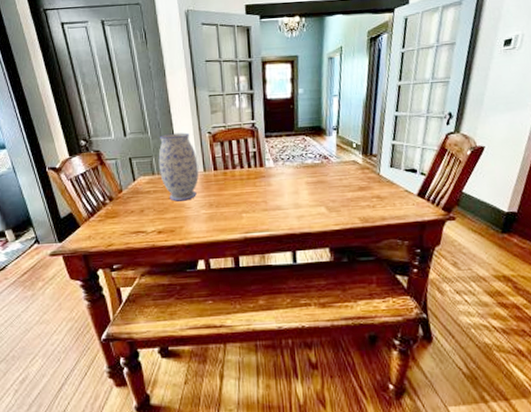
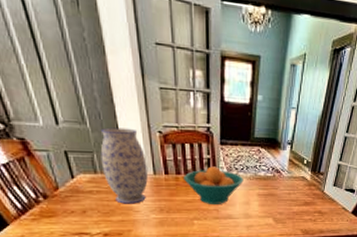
fruit bowl: none [231,158,291,196] -> present [184,166,244,204]

